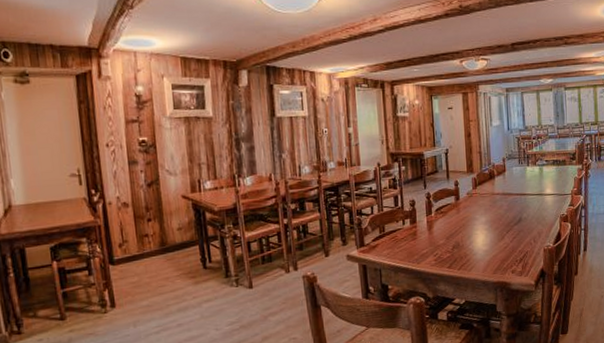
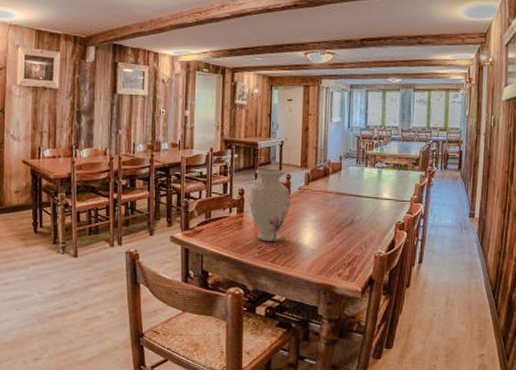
vase: none [421,177,461,249] -> present [249,169,291,242]

